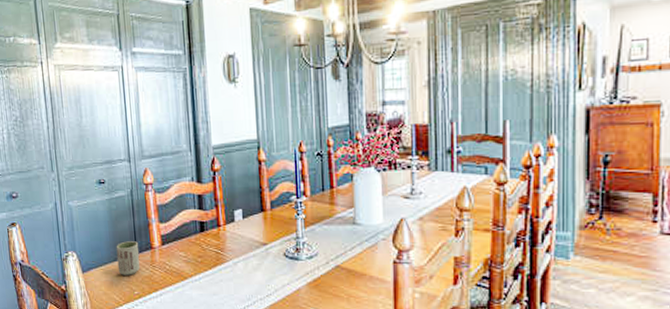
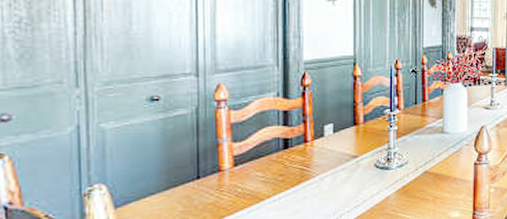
cup: present [116,241,140,276] -> none [169,165,203,206]

